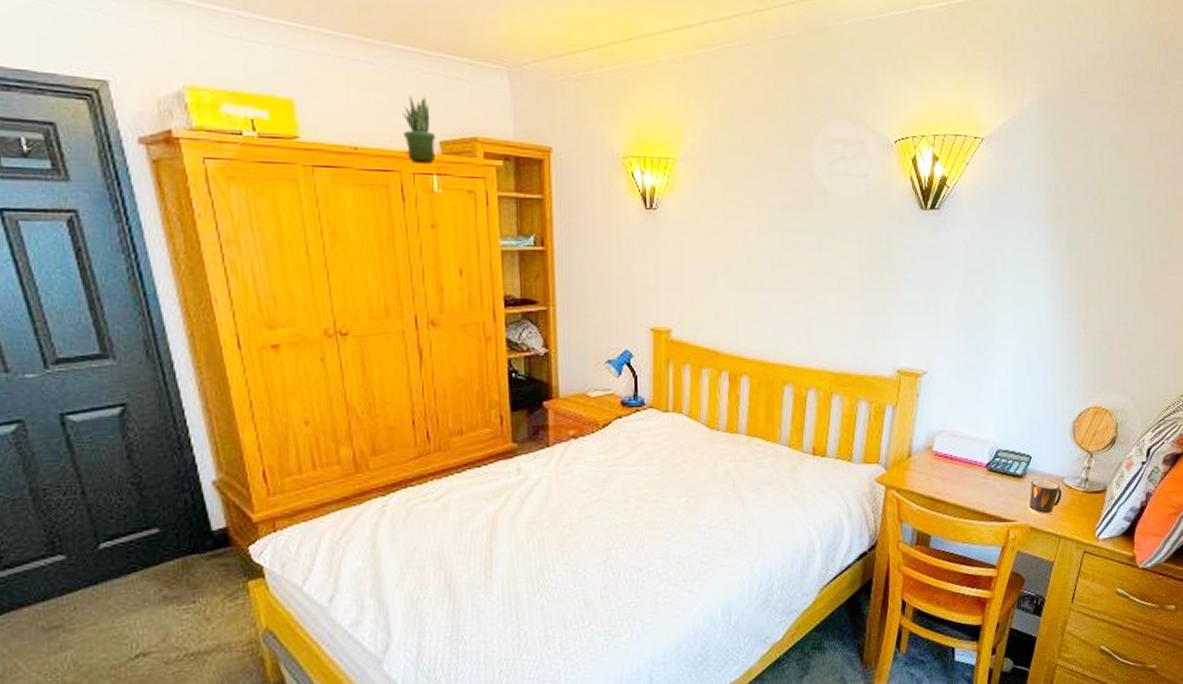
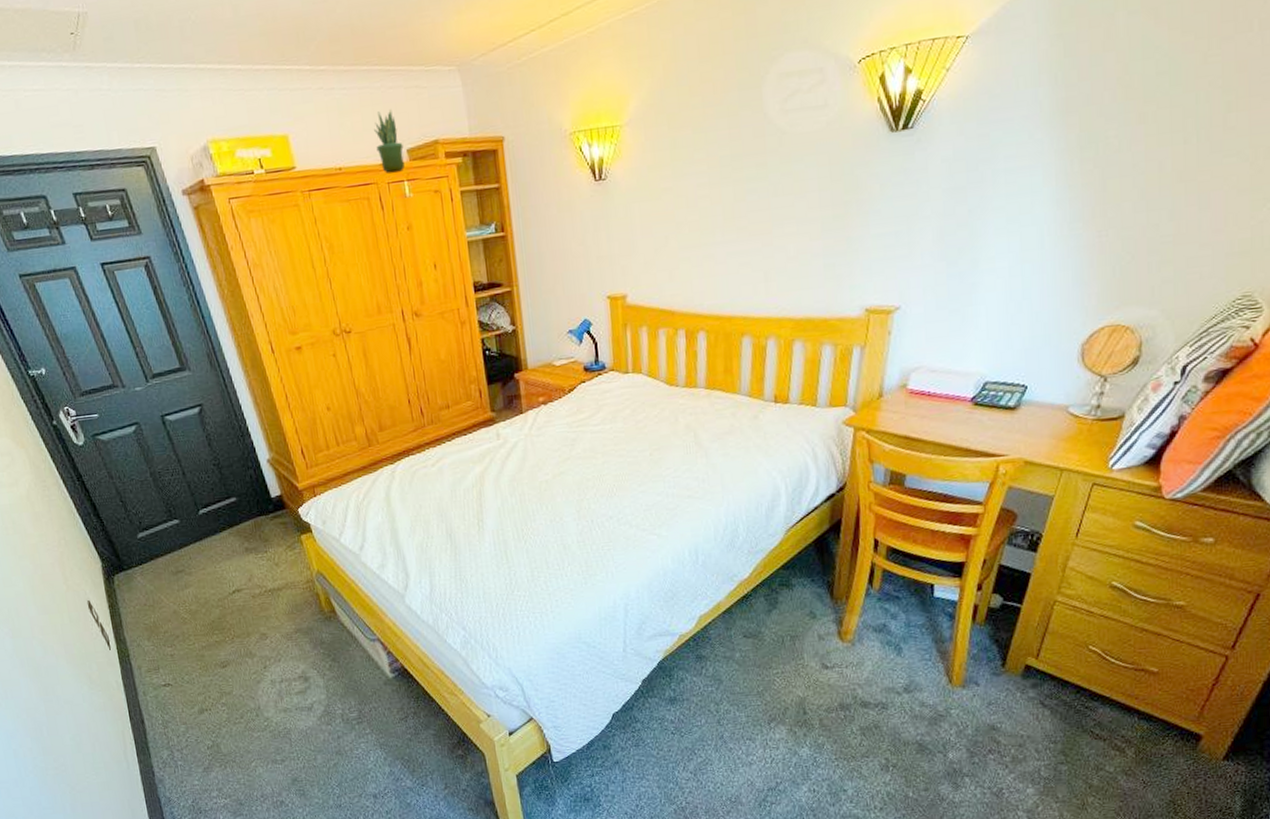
mug: present [1028,479,1062,516] -> none [1022,409,1066,448]

